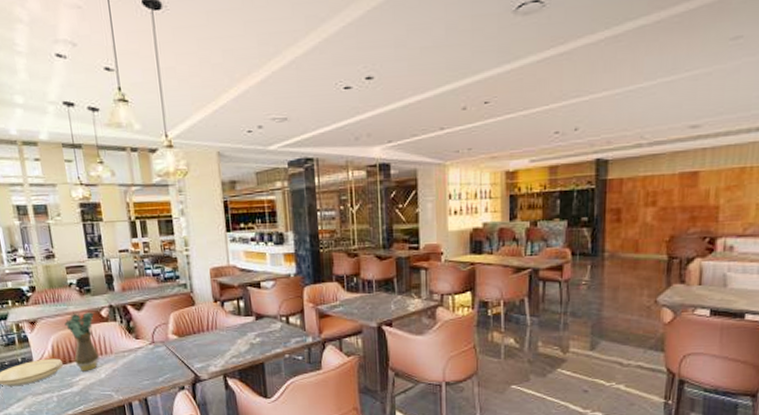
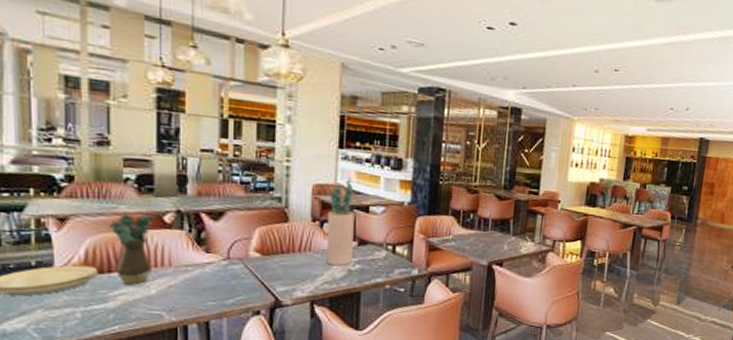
vase: none [225,258,253,341] -> present [326,177,355,267]

